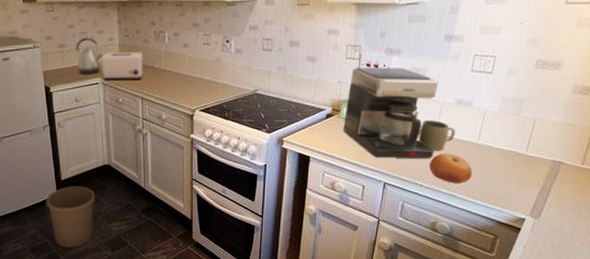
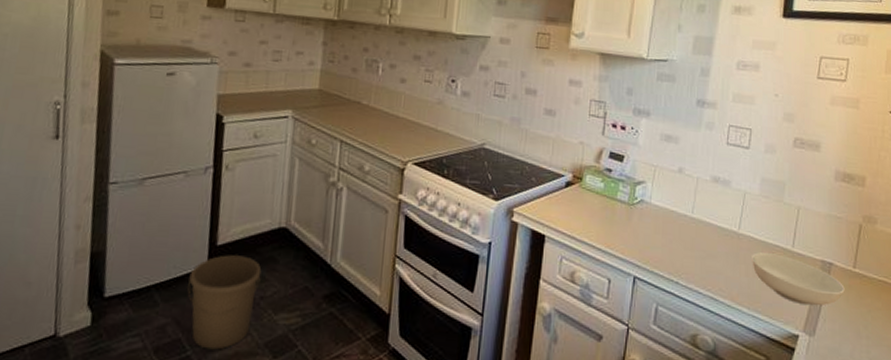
kettle: present [75,37,103,75] -> none [261,57,299,106]
toaster: present [102,52,145,81] -> none [294,79,351,118]
coffee maker: present [343,67,439,159] -> none [585,127,693,249]
mug: present [418,120,456,151] -> none [672,199,714,239]
fruit: present [428,153,473,183] -> none [685,242,735,284]
bowl: none [488,158,572,195] -> present [752,252,845,305]

